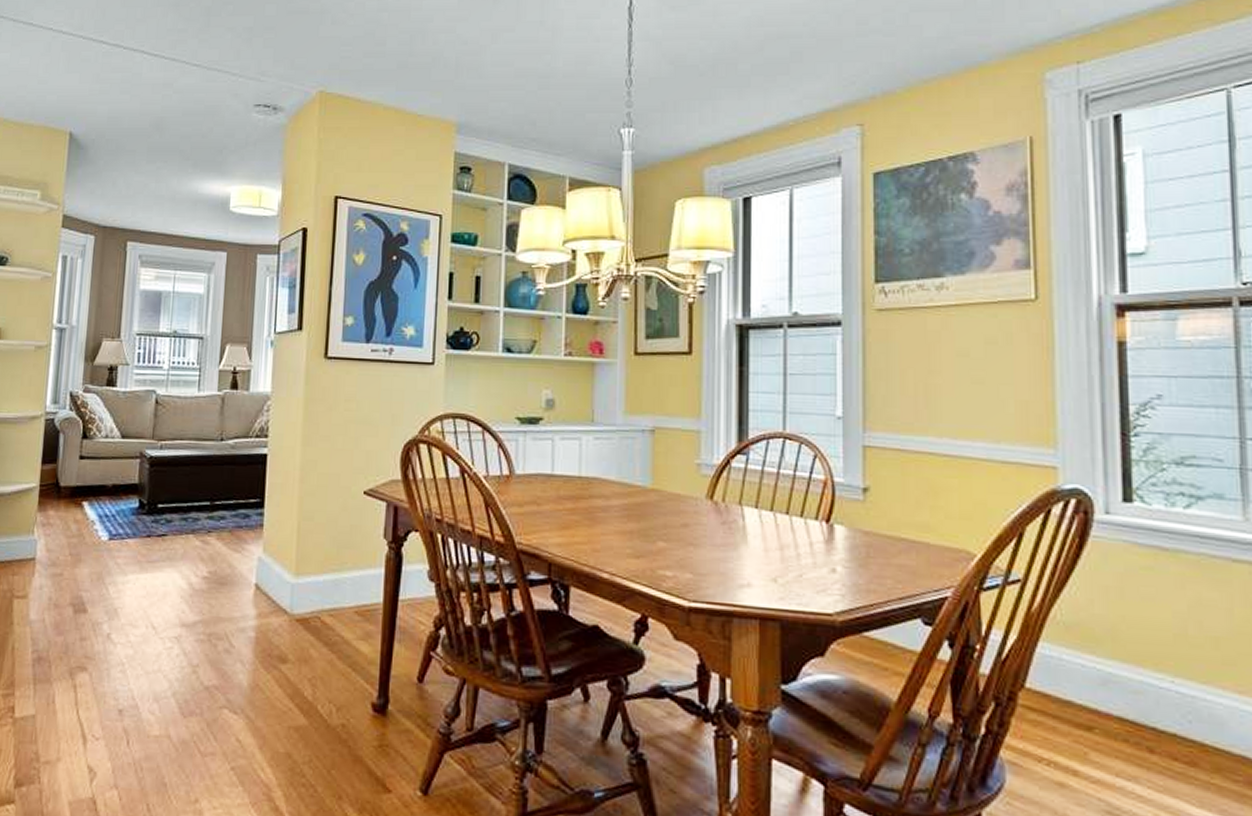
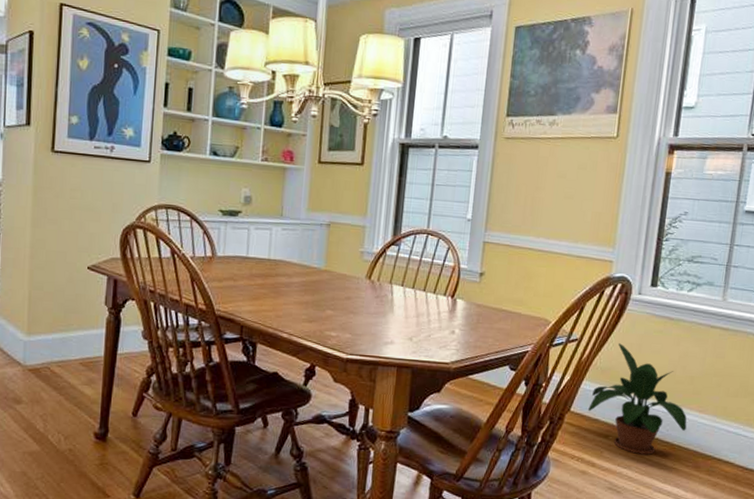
potted plant: none [1053,586,1222,760] -> present [588,343,687,455]

